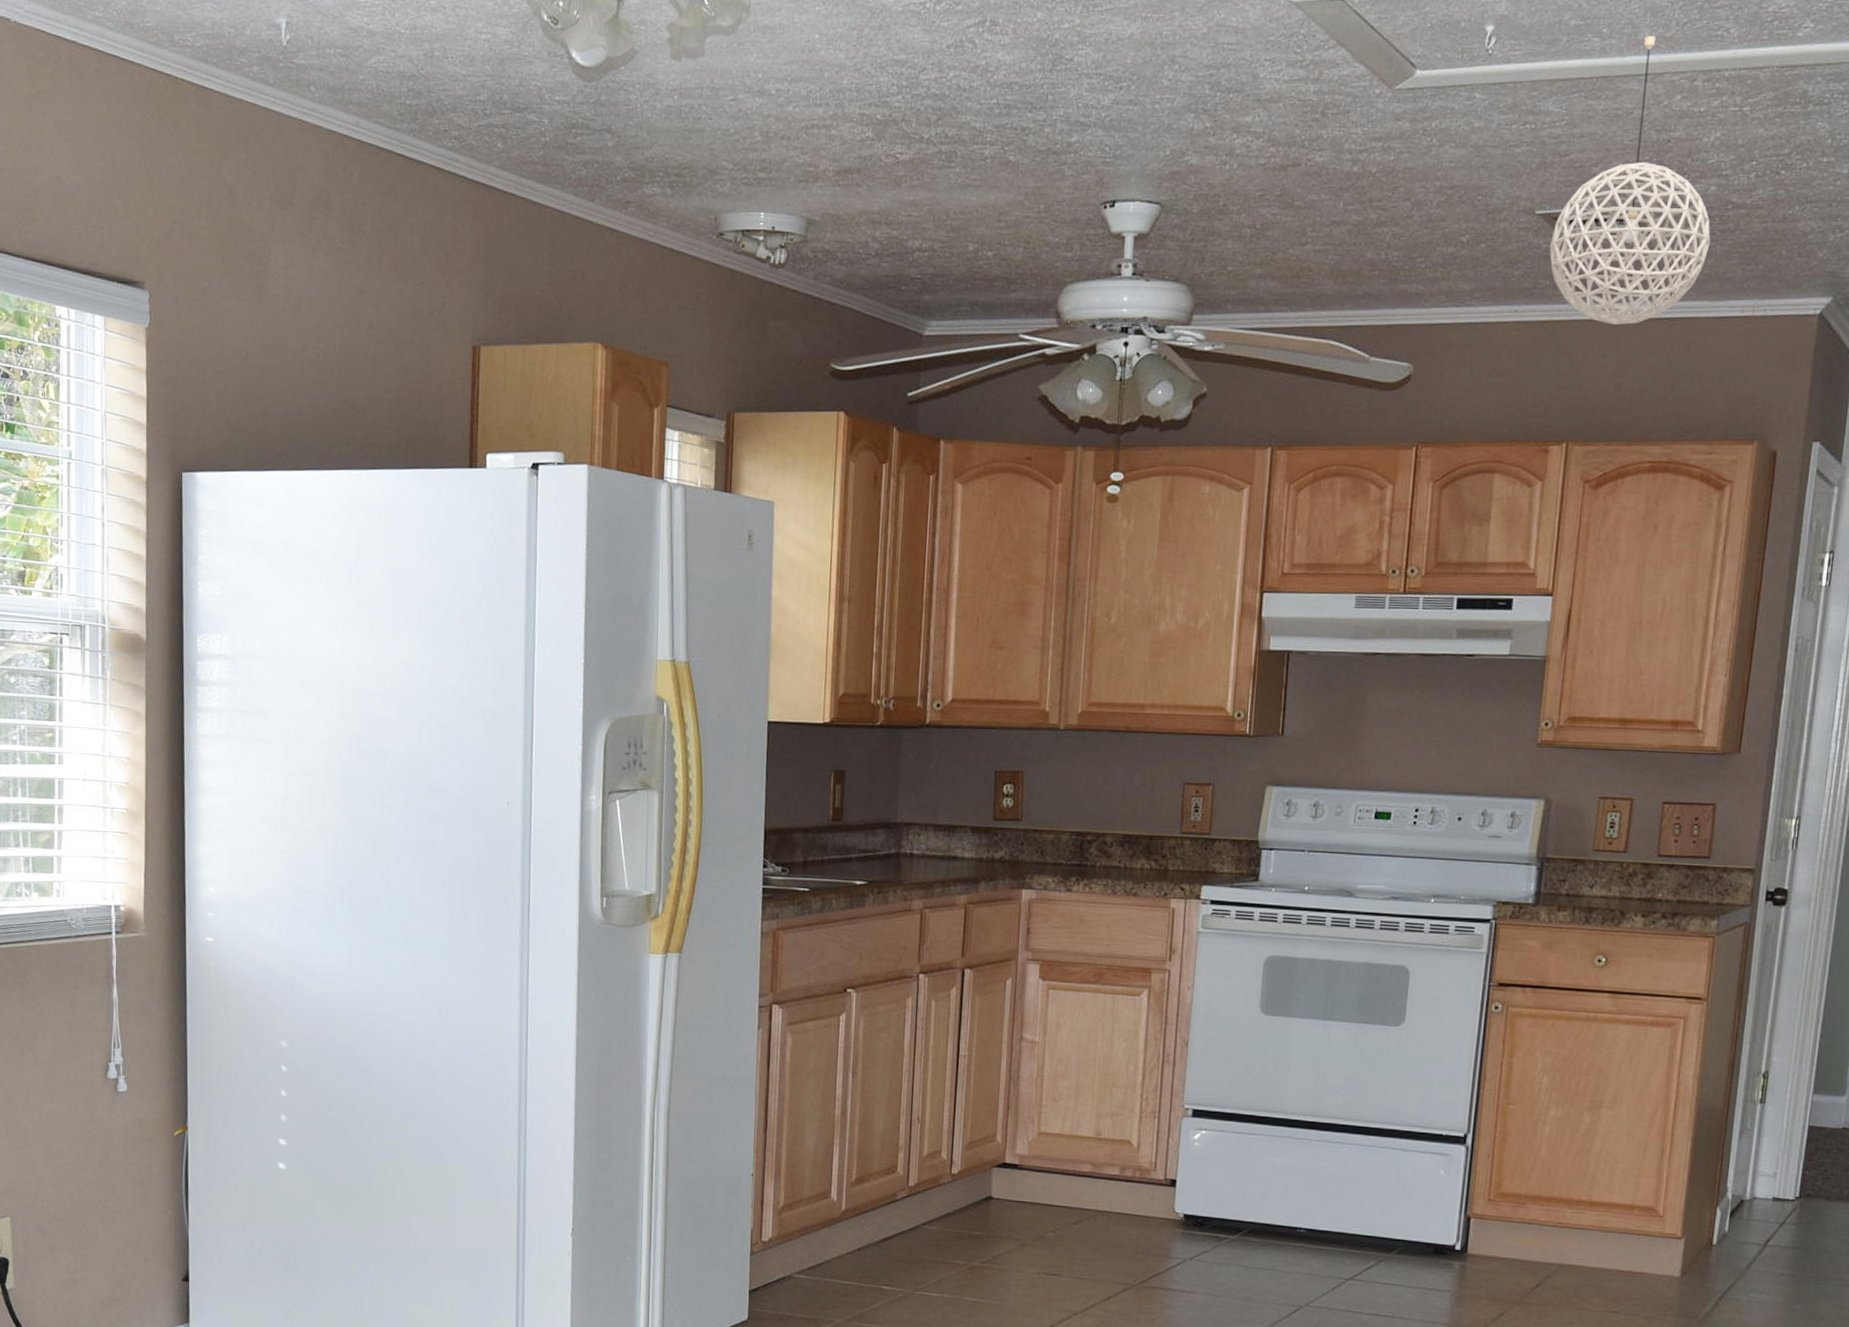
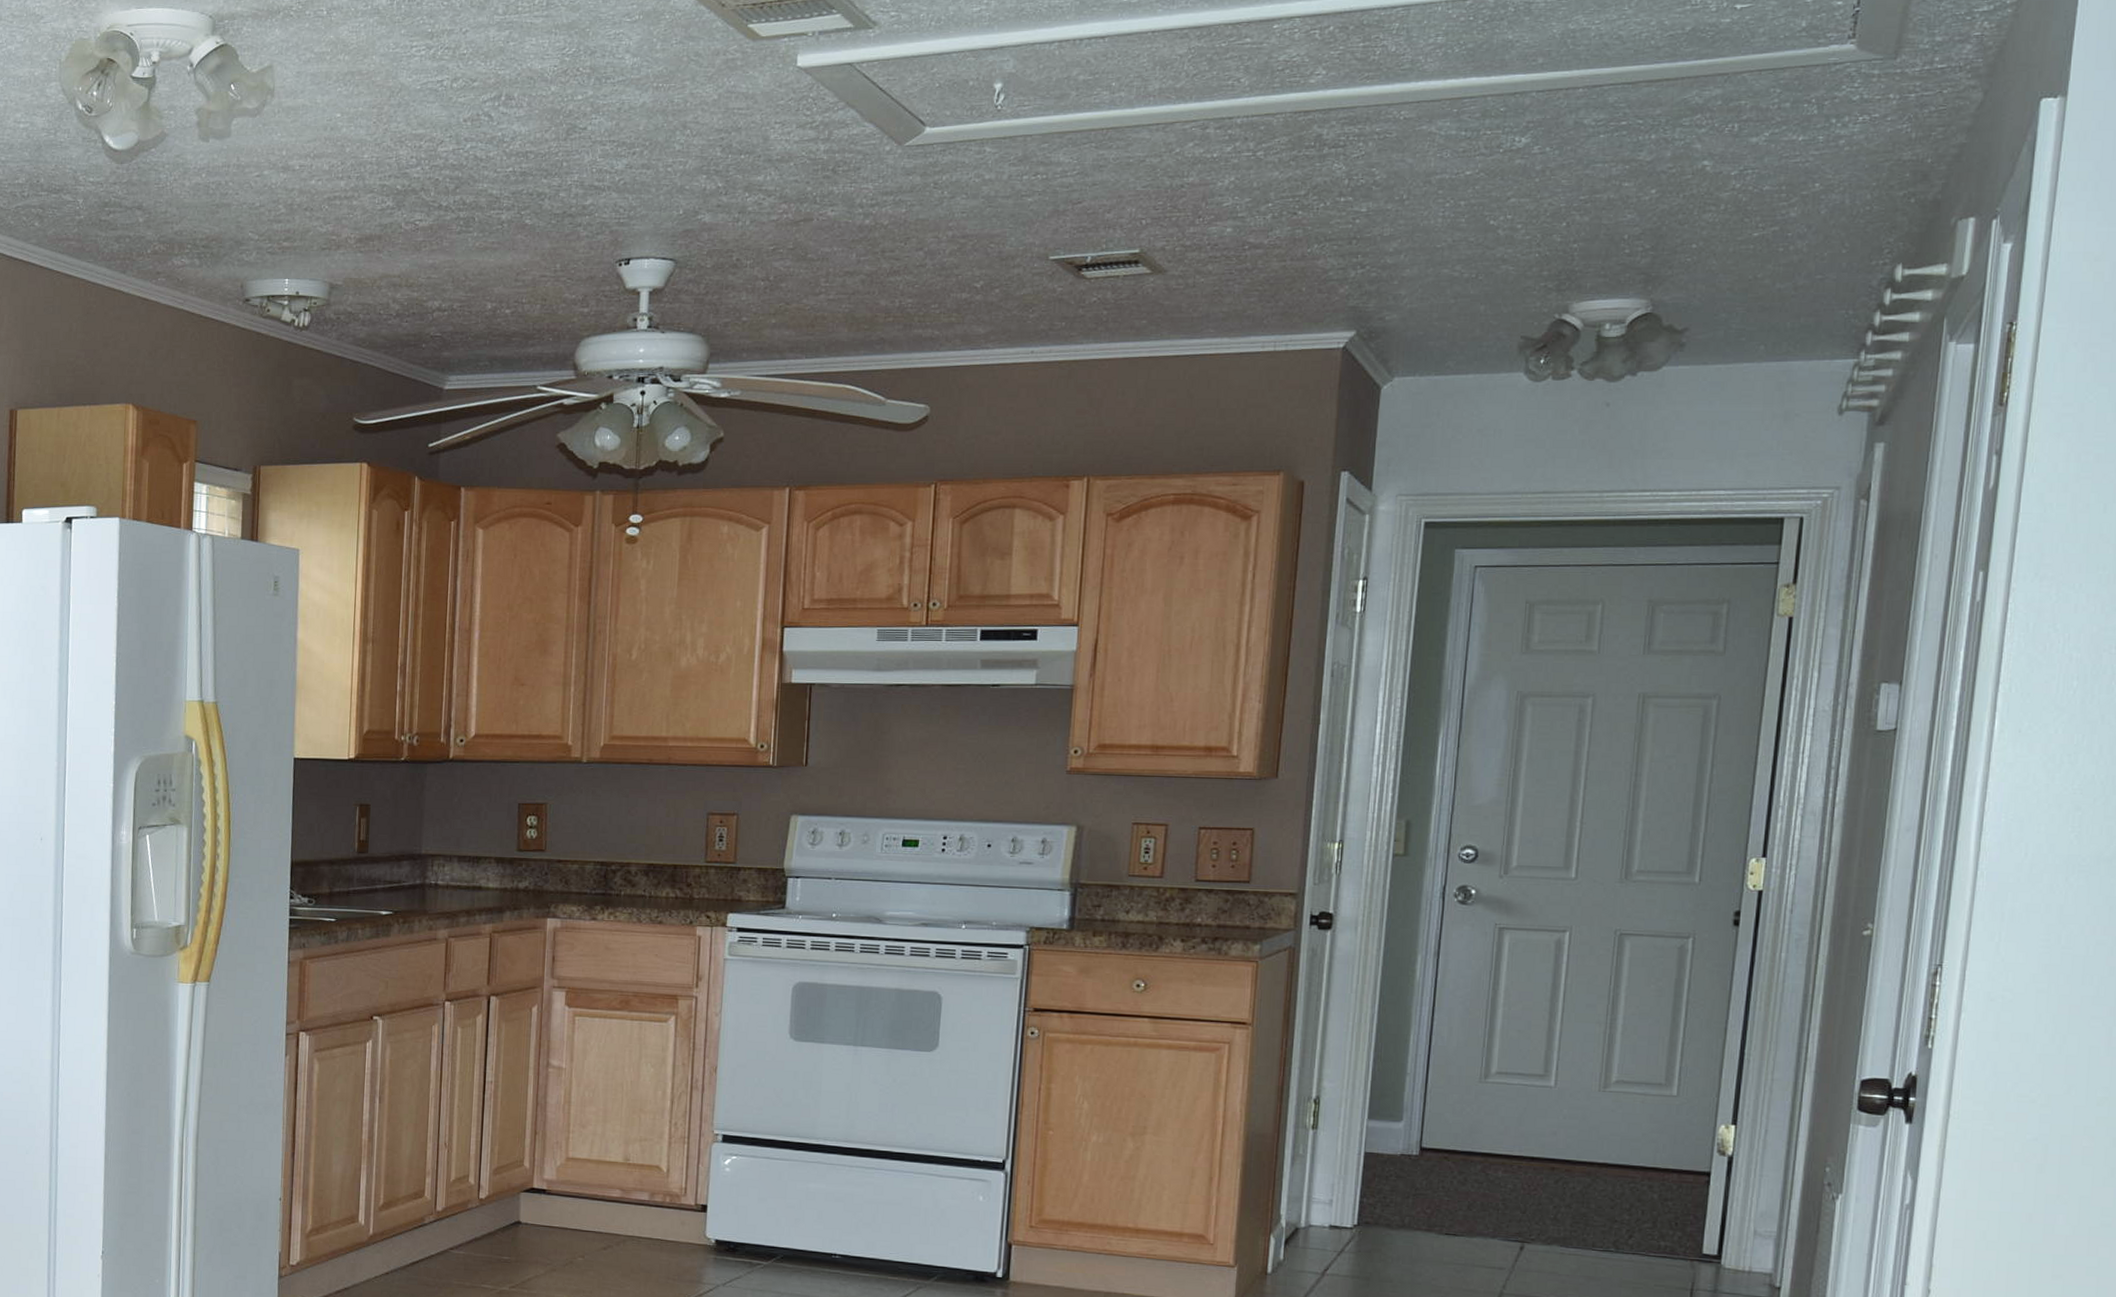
pendant light: present [1549,36,1711,325] -> none [1064,88,1228,363]

